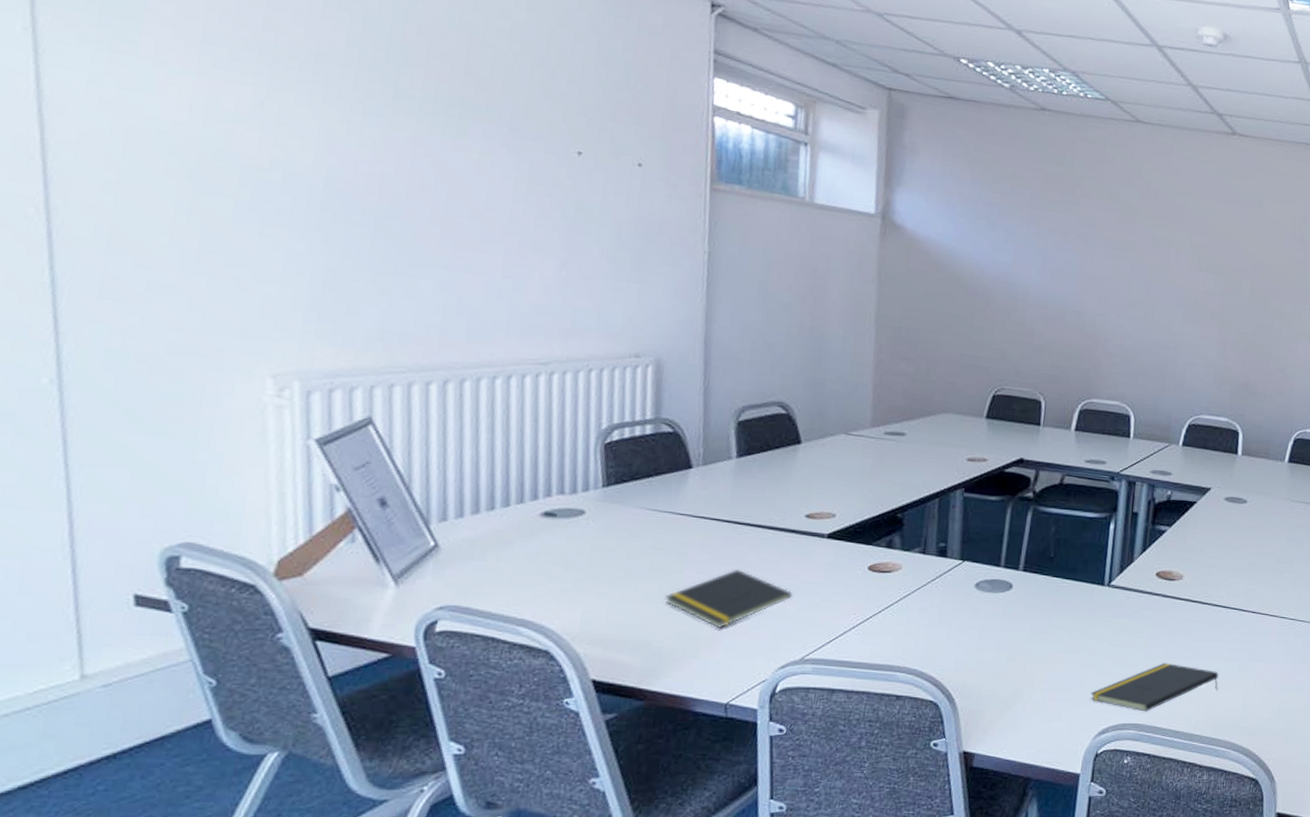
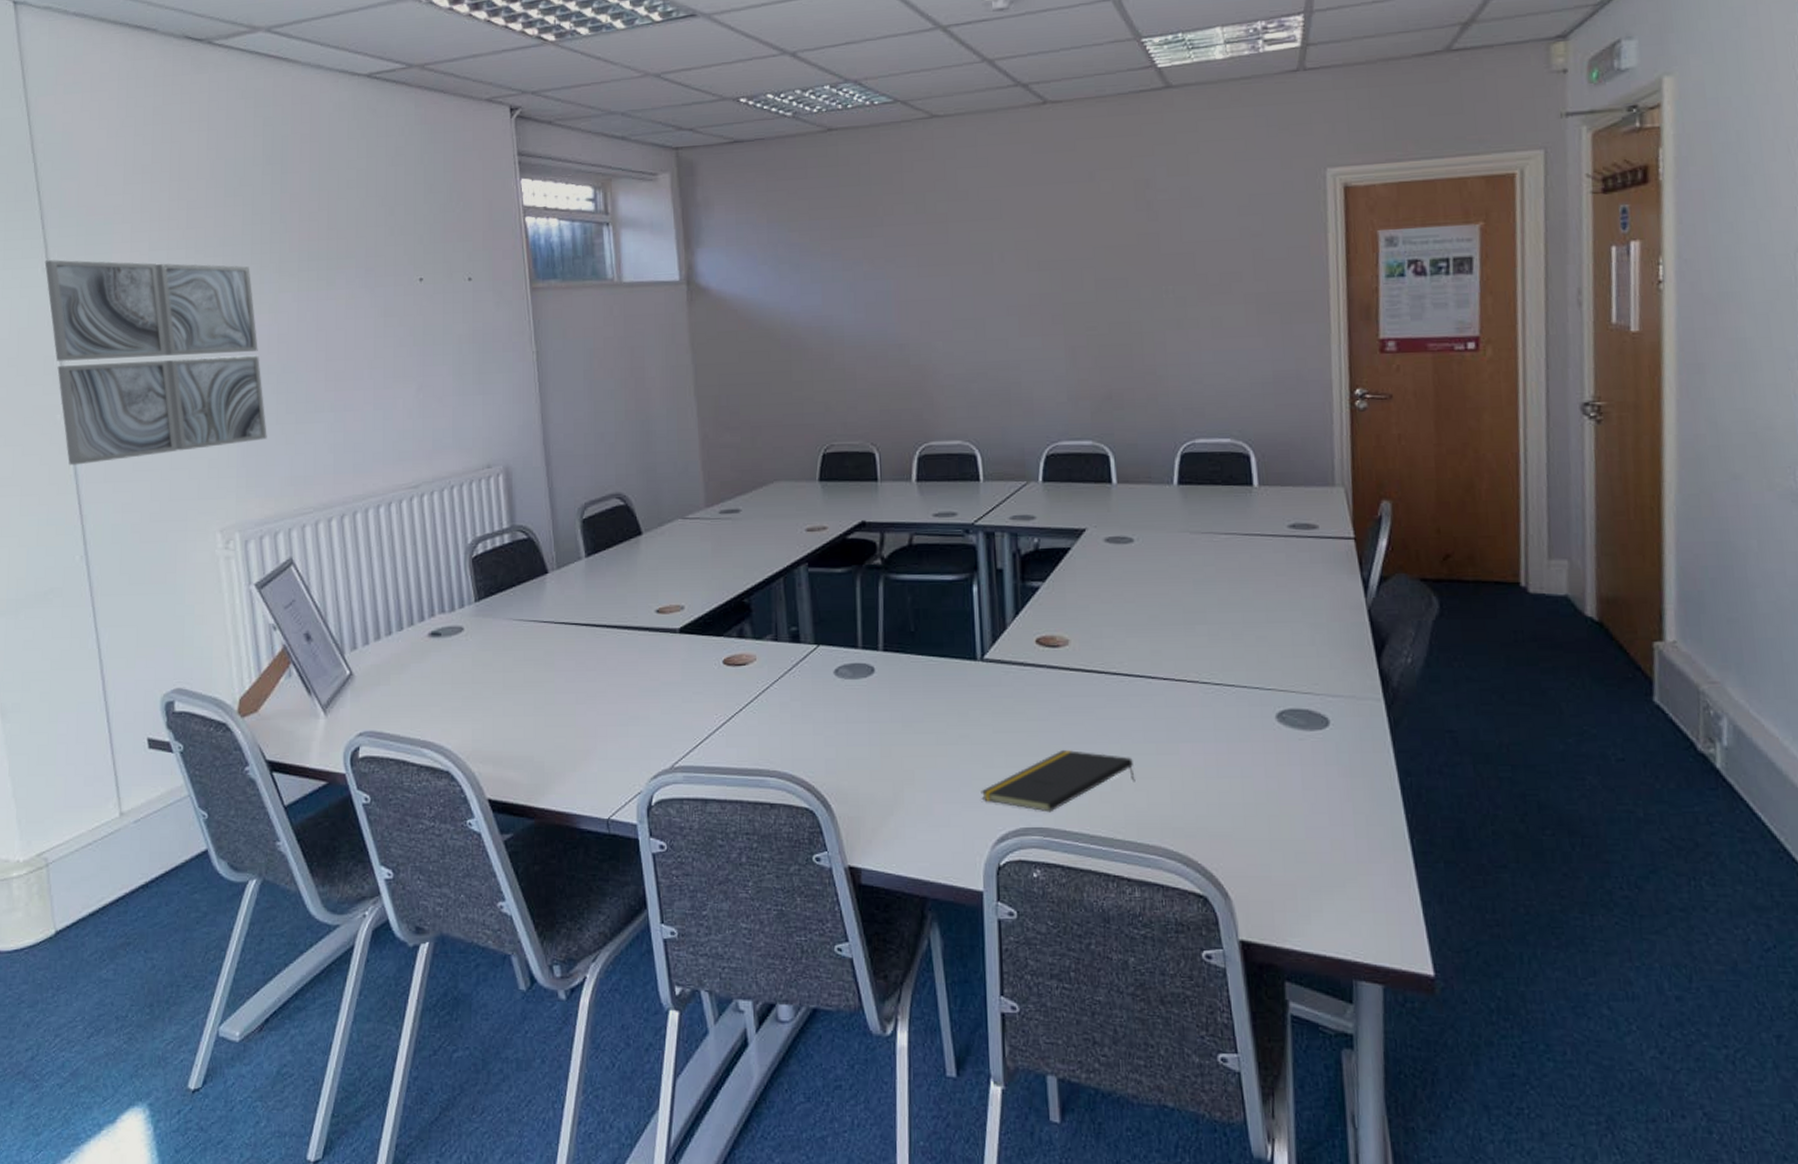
wall art: none [27,19,353,286] -> present [44,259,267,466]
notepad: present [665,569,793,628] -> none [540,674,655,738]

